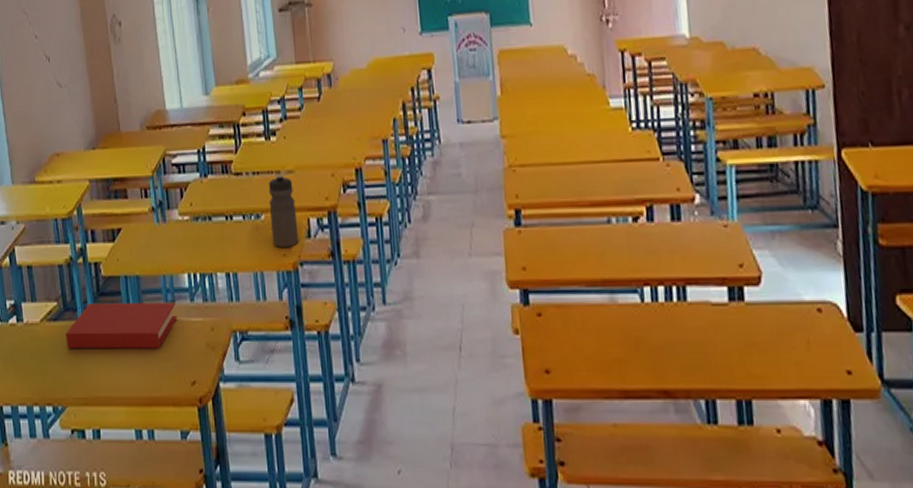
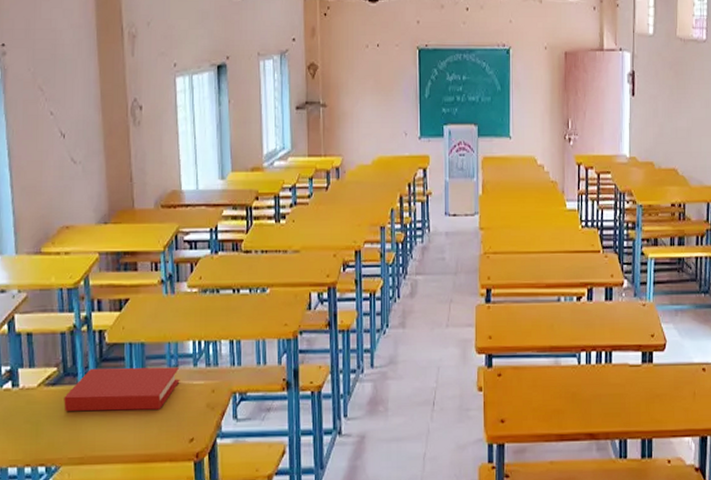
water bottle: present [269,174,299,249] -> none [274,253,300,319]

